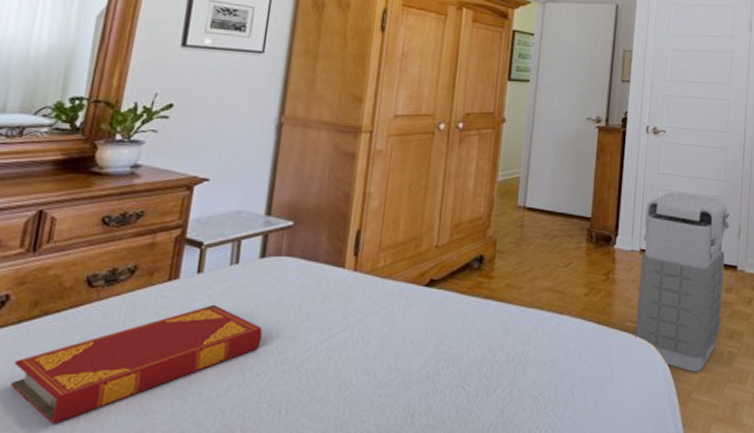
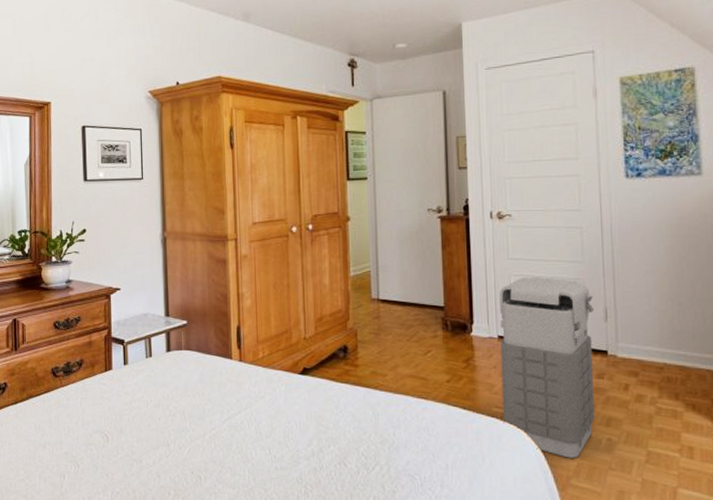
hardback book: present [10,304,263,424] -> none [18,390,178,479]

